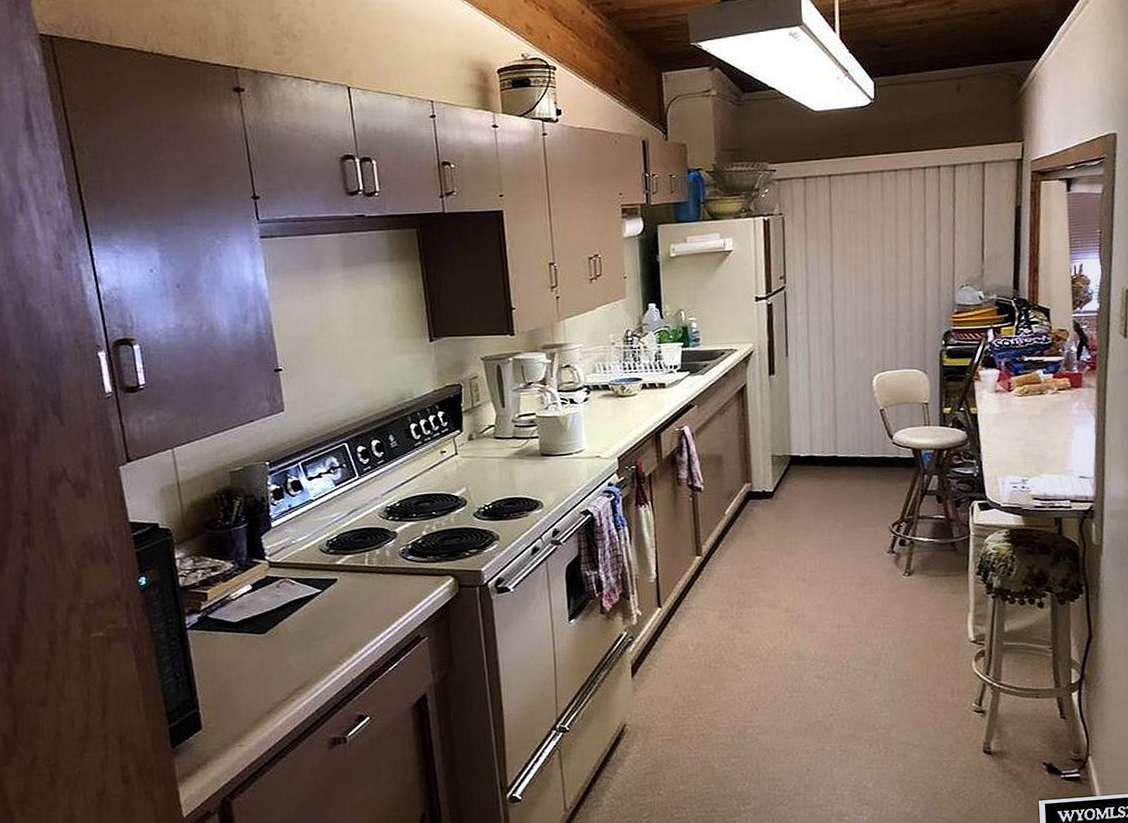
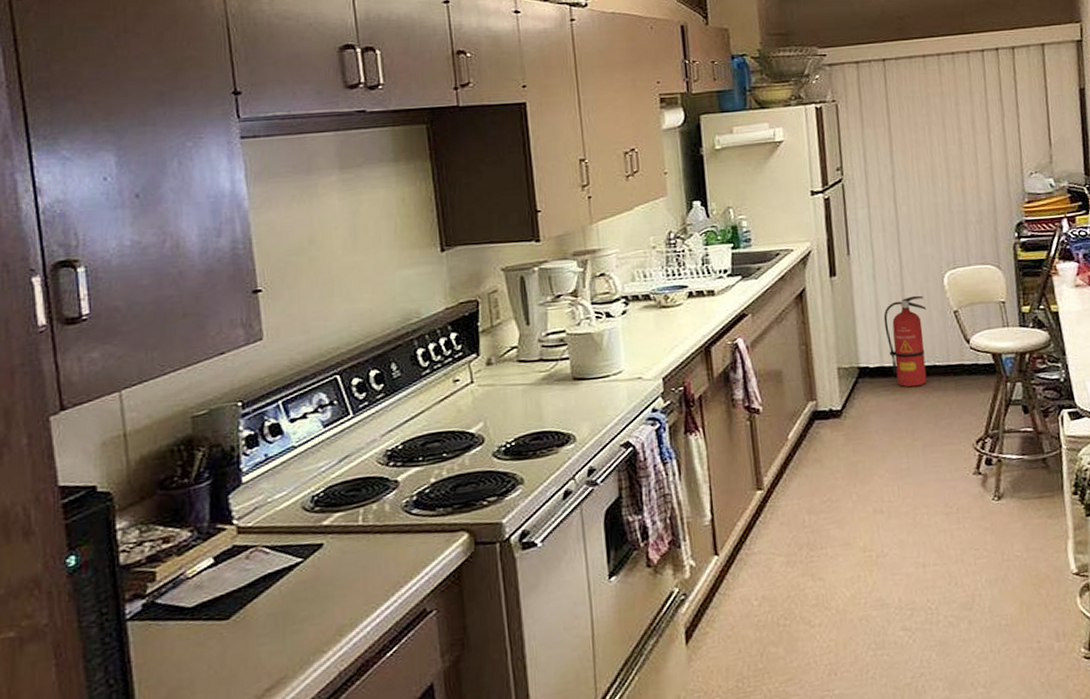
fire extinguisher: none [815,394,856,475] -> present [883,295,927,388]

